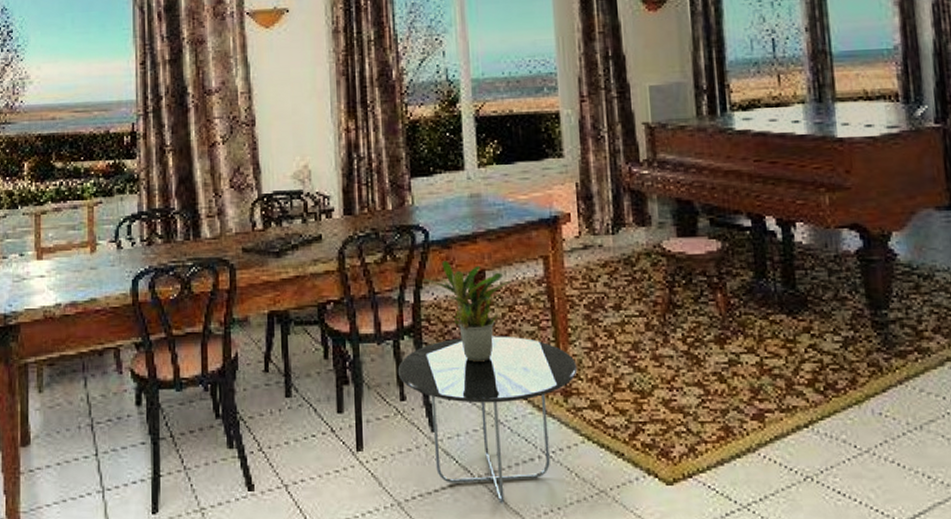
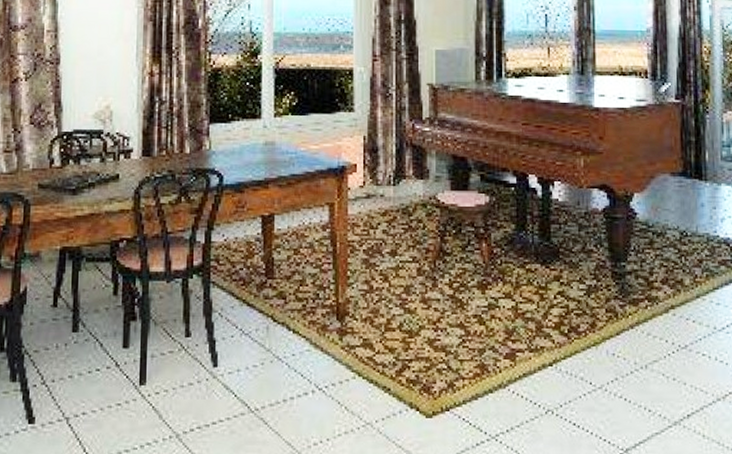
side table: present [397,336,578,504] -> none [184,277,353,436]
potted plant: present [423,261,511,362] -> none [215,204,298,301]

